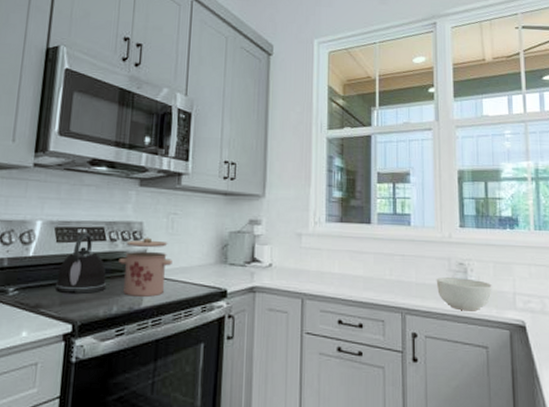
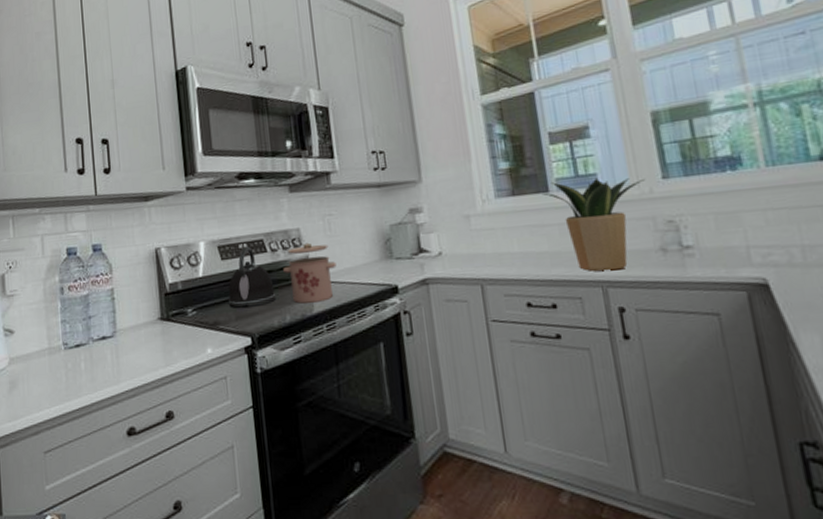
potted plant: none [364,216,447,300] -> present [541,177,646,272]
bowl: present [436,277,492,311] -> none [640,237,717,276]

